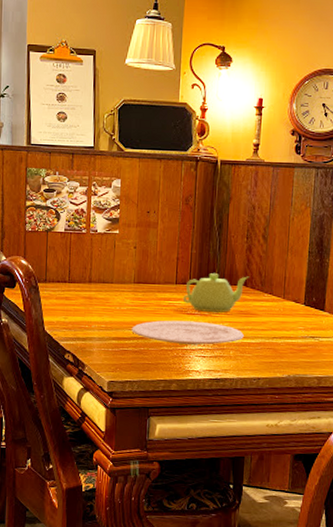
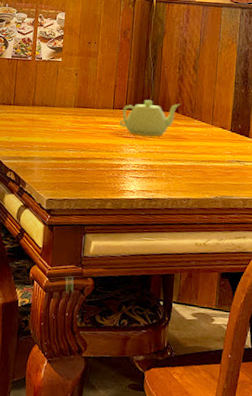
plate: present [131,320,244,345] -> none [71,142,175,167]

